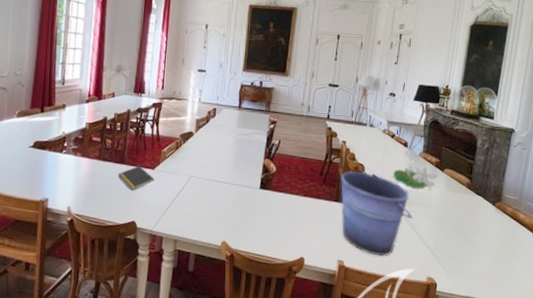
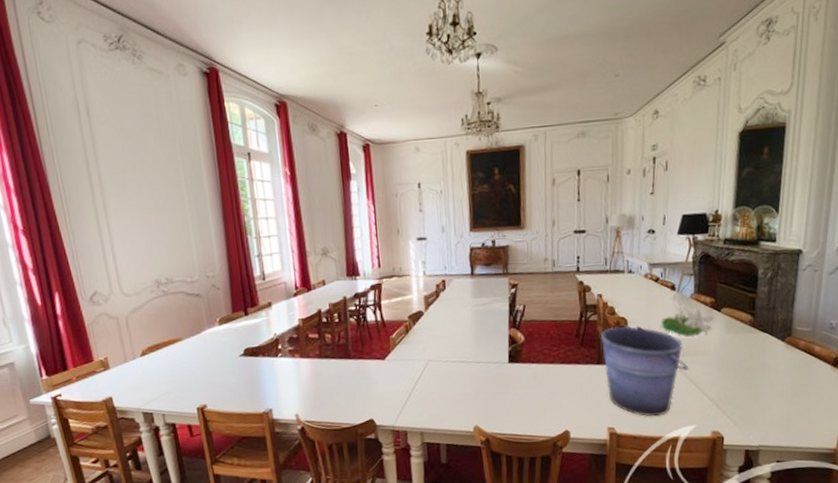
notepad: present [117,166,155,191] -> none [344,358,388,387]

